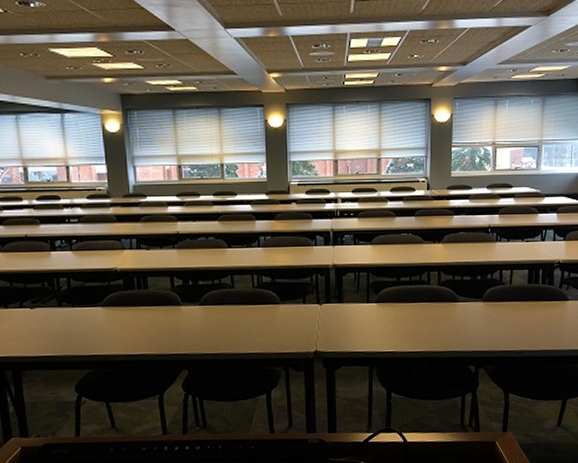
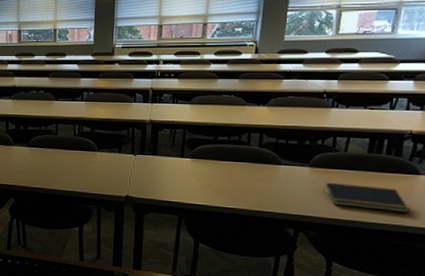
notepad: none [496,315,564,338] -> present [324,183,410,214]

